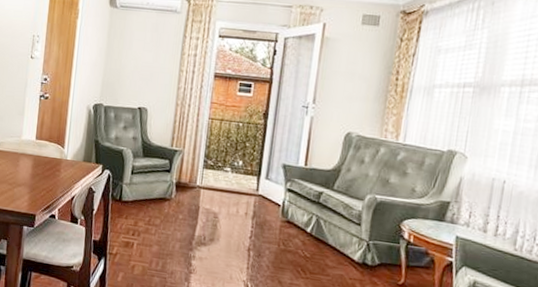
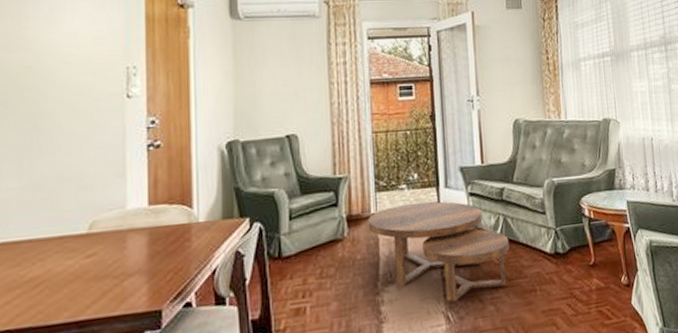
coffee table: none [192,184,318,278] -> present [367,201,510,302]

